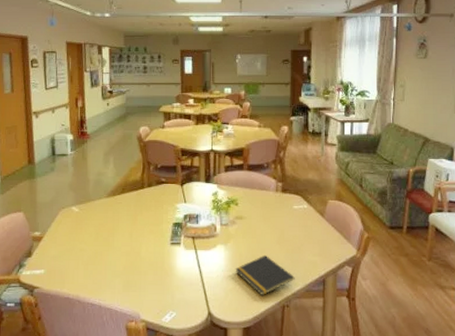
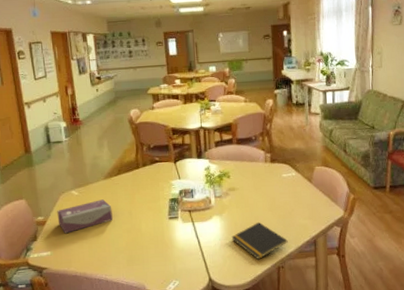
tissue box: none [55,218,112,252] -> present [57,199,113,234]

